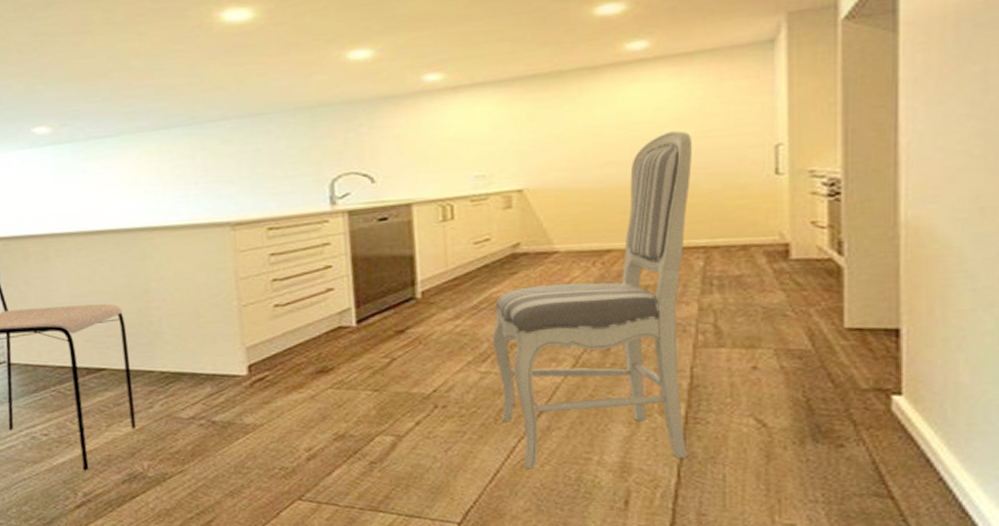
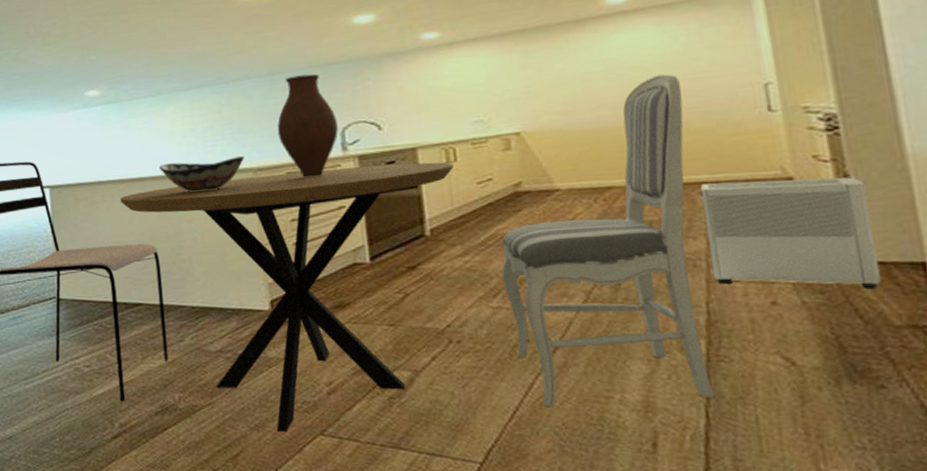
dining table: none [77,219,450,497] -> present [120,162,454,431]
decorative bowl: none [123,207,222,248] -> present [159,155,245,193]
vase: none [258,116,327,234] -> present [277,74,338,178]
air purifier: none [698,244,857,355] -> present [700,177,882,290]

